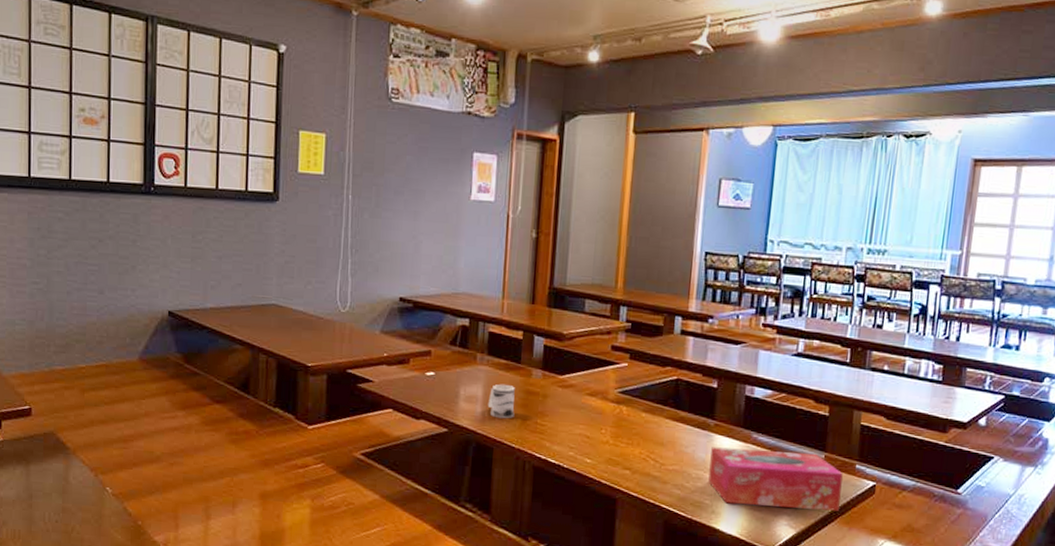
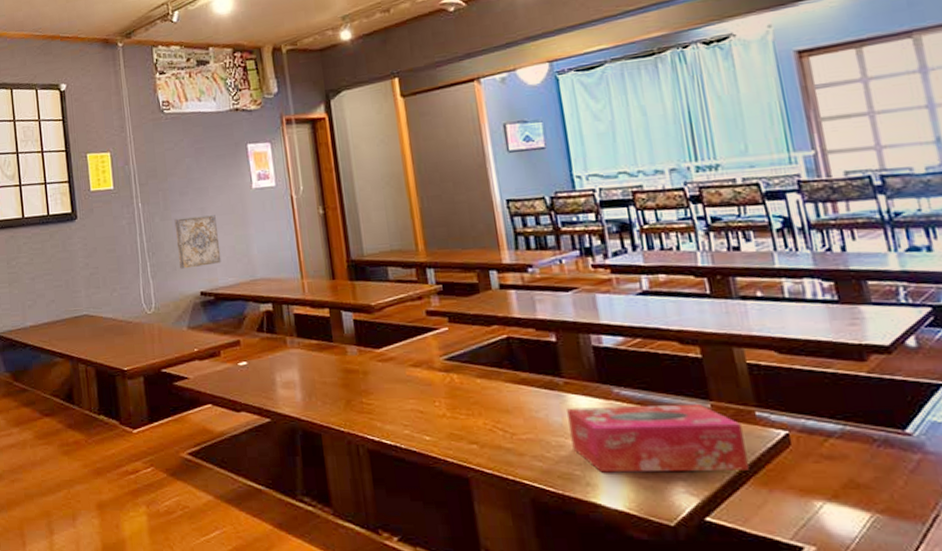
wall art: none [382,218,428,272] -> present [174,215,222,269]
mug: present [487,384,515,419] -> none [306,365,337,402]

